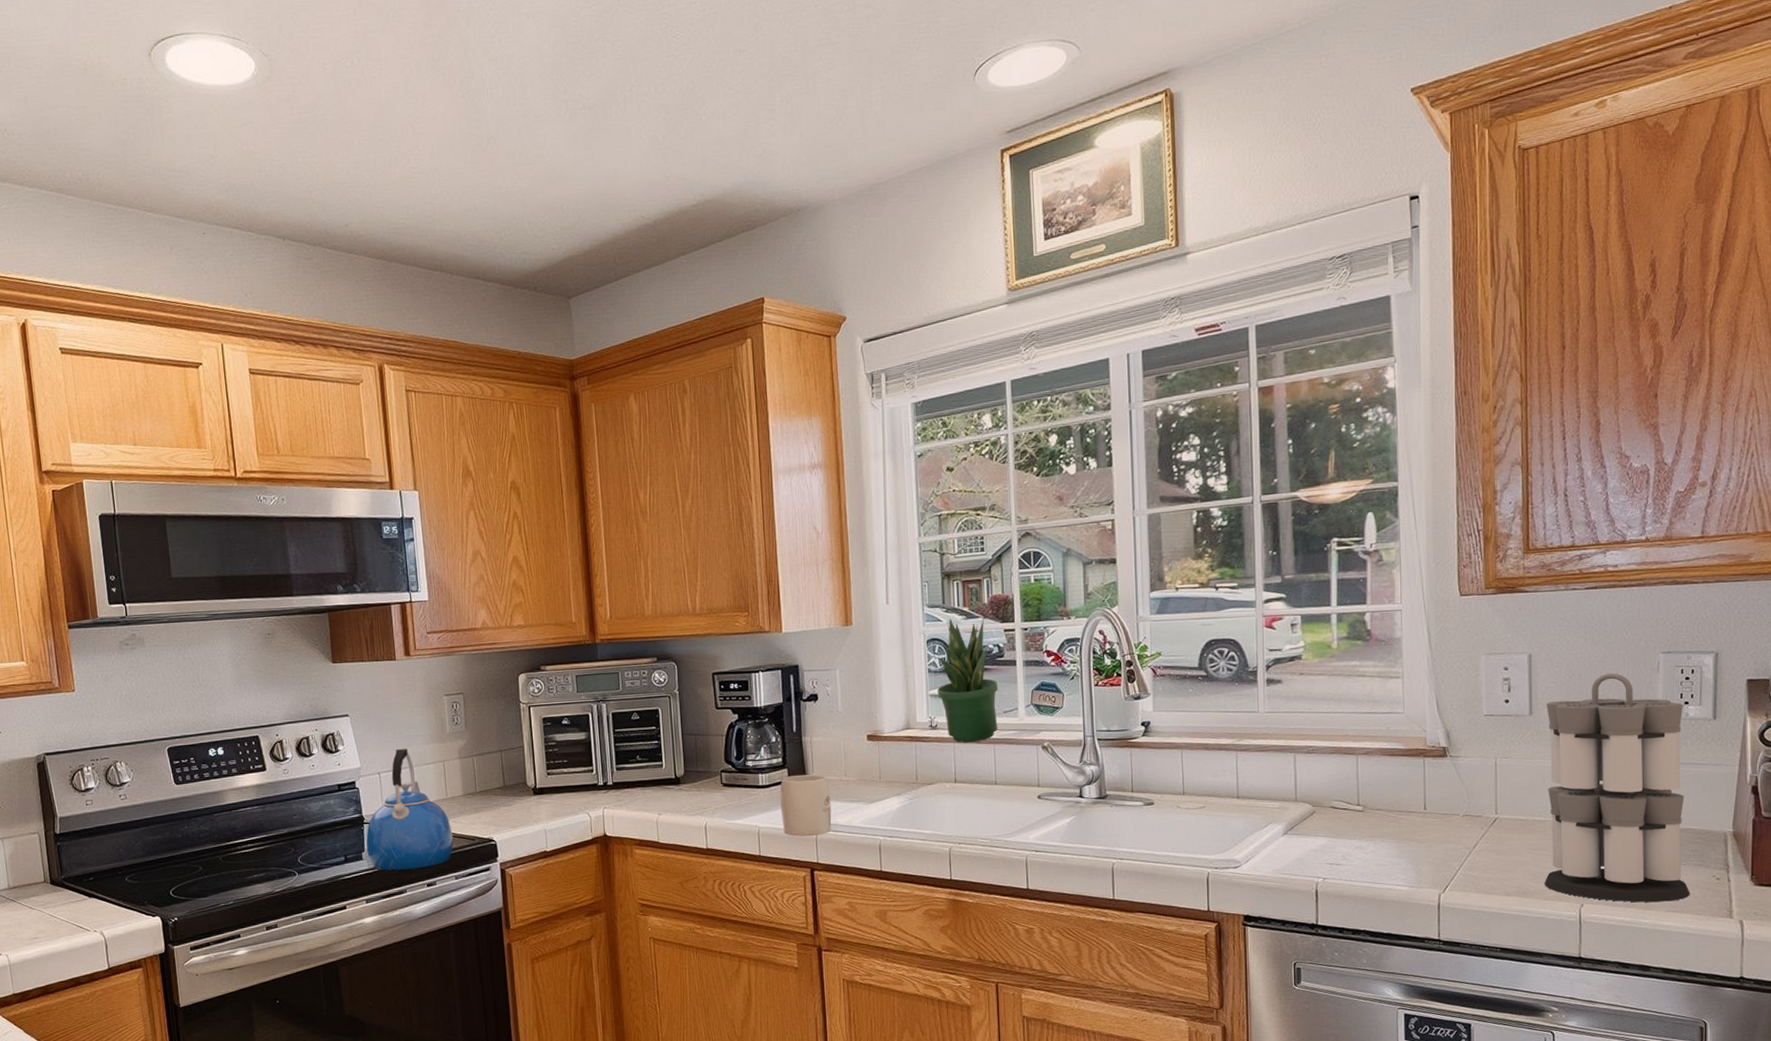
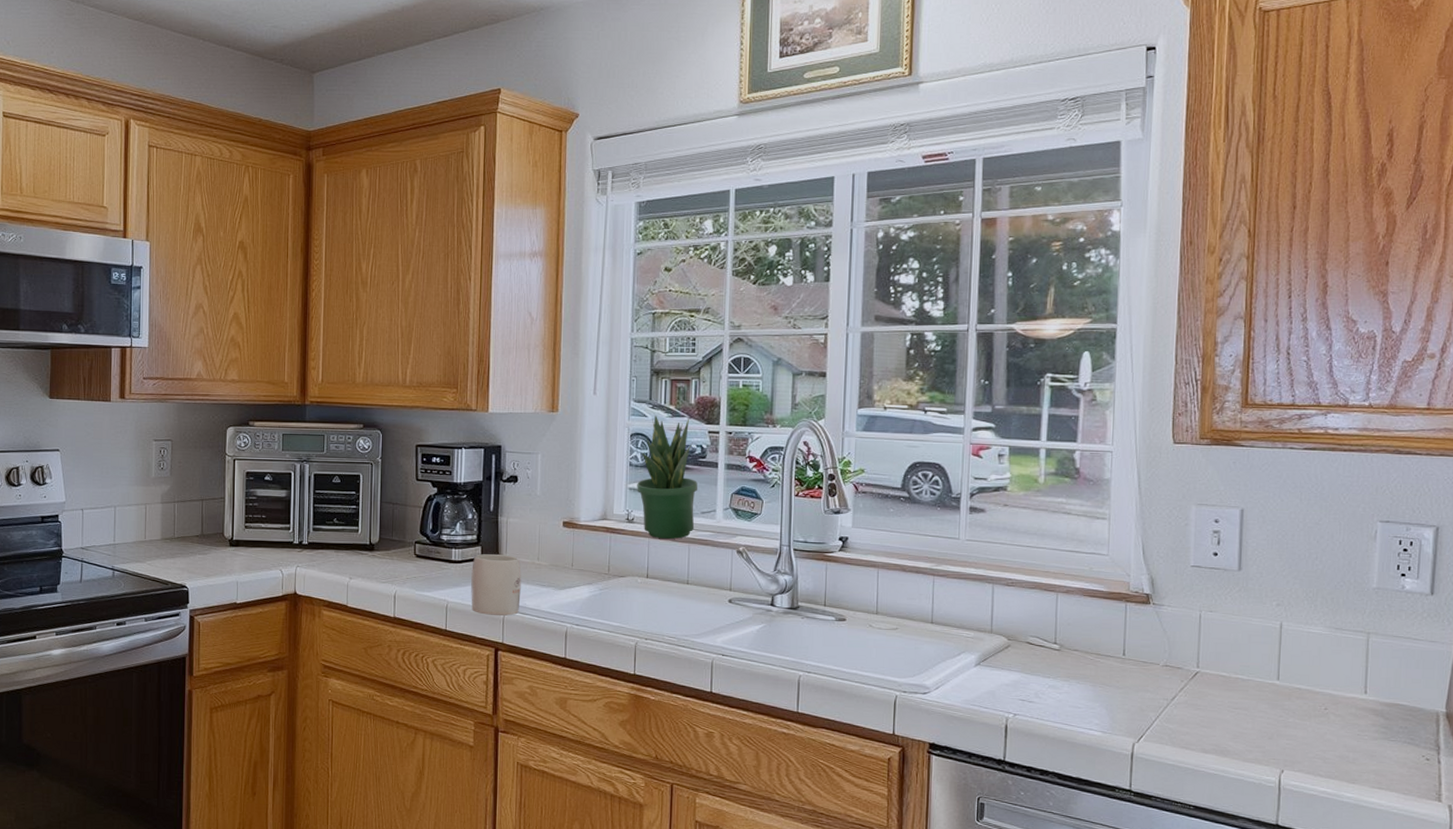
kettle: present [366,749,454,871] -> none [62,488,147,607]
spice rack: present [1544,673,1690,903] -> none [1243,536,1399,777]

